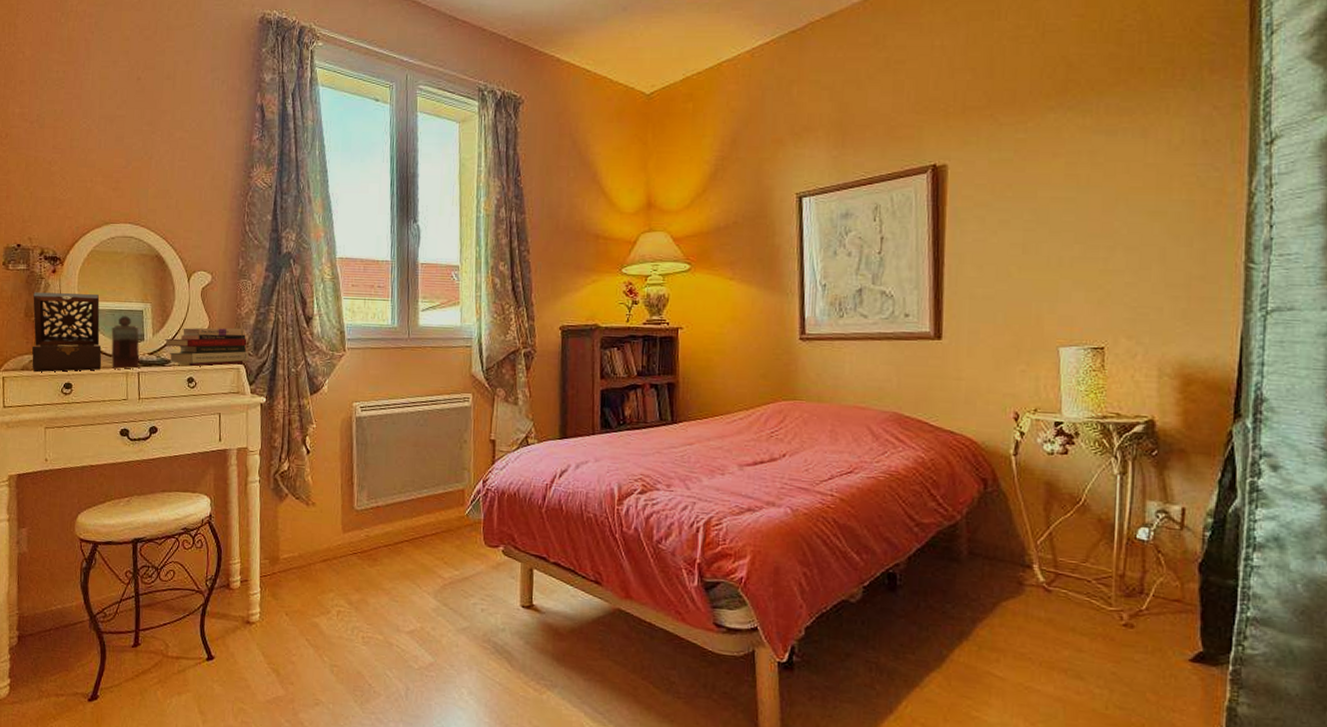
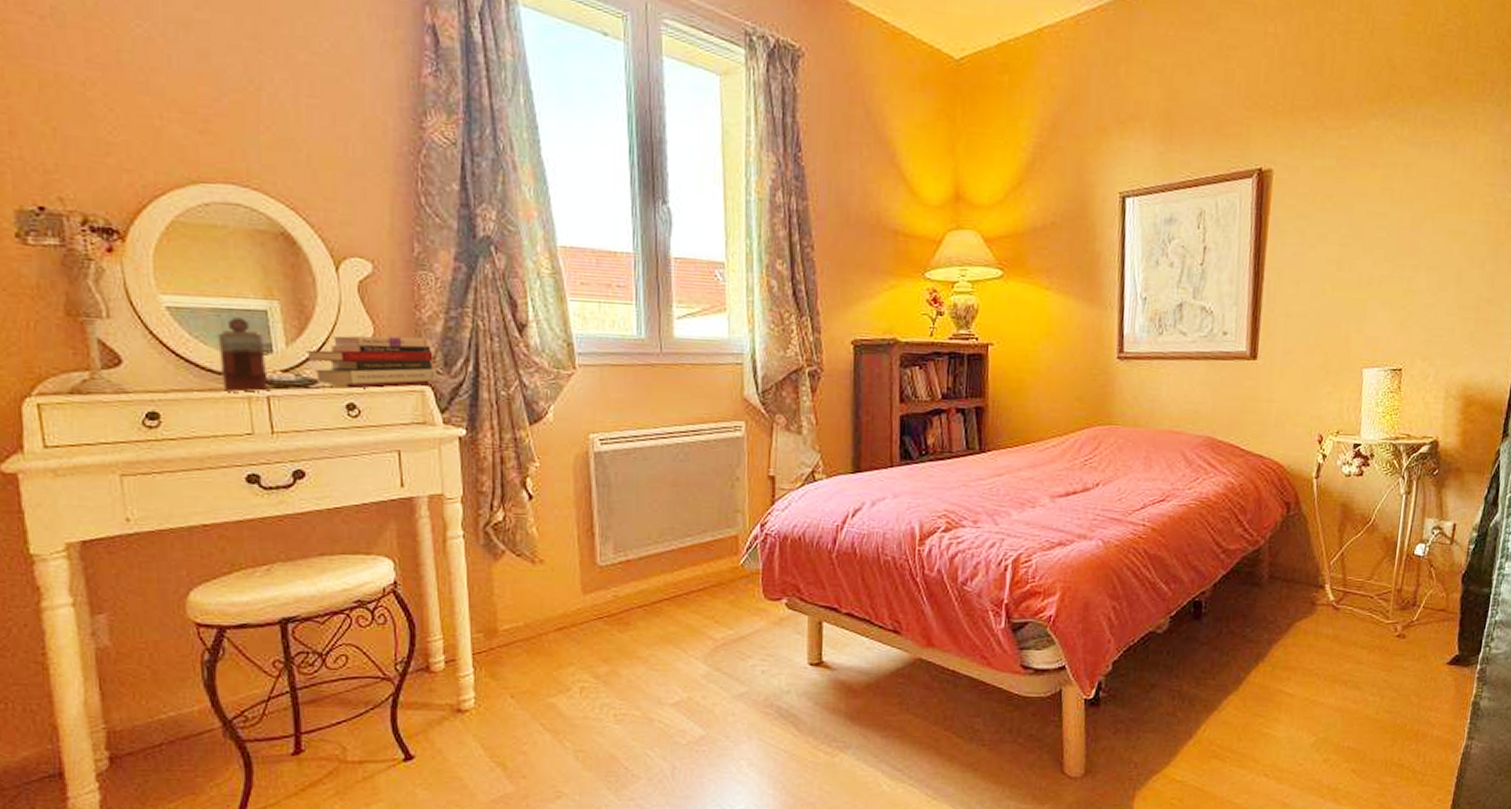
jewelry box: present [31,292,102,373] -> none [77,280,207,398]

